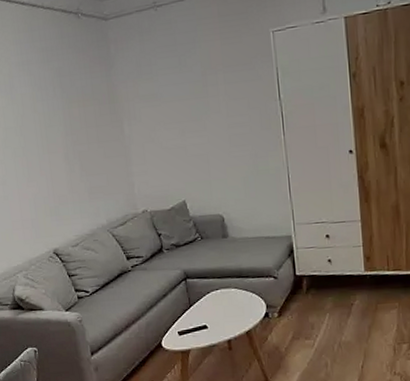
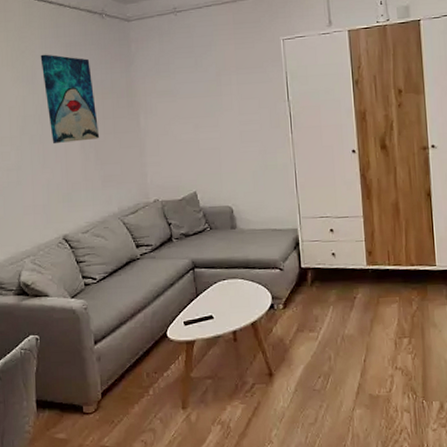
wall art: none [16,60,84,156] -> present [40,54,100,143]

